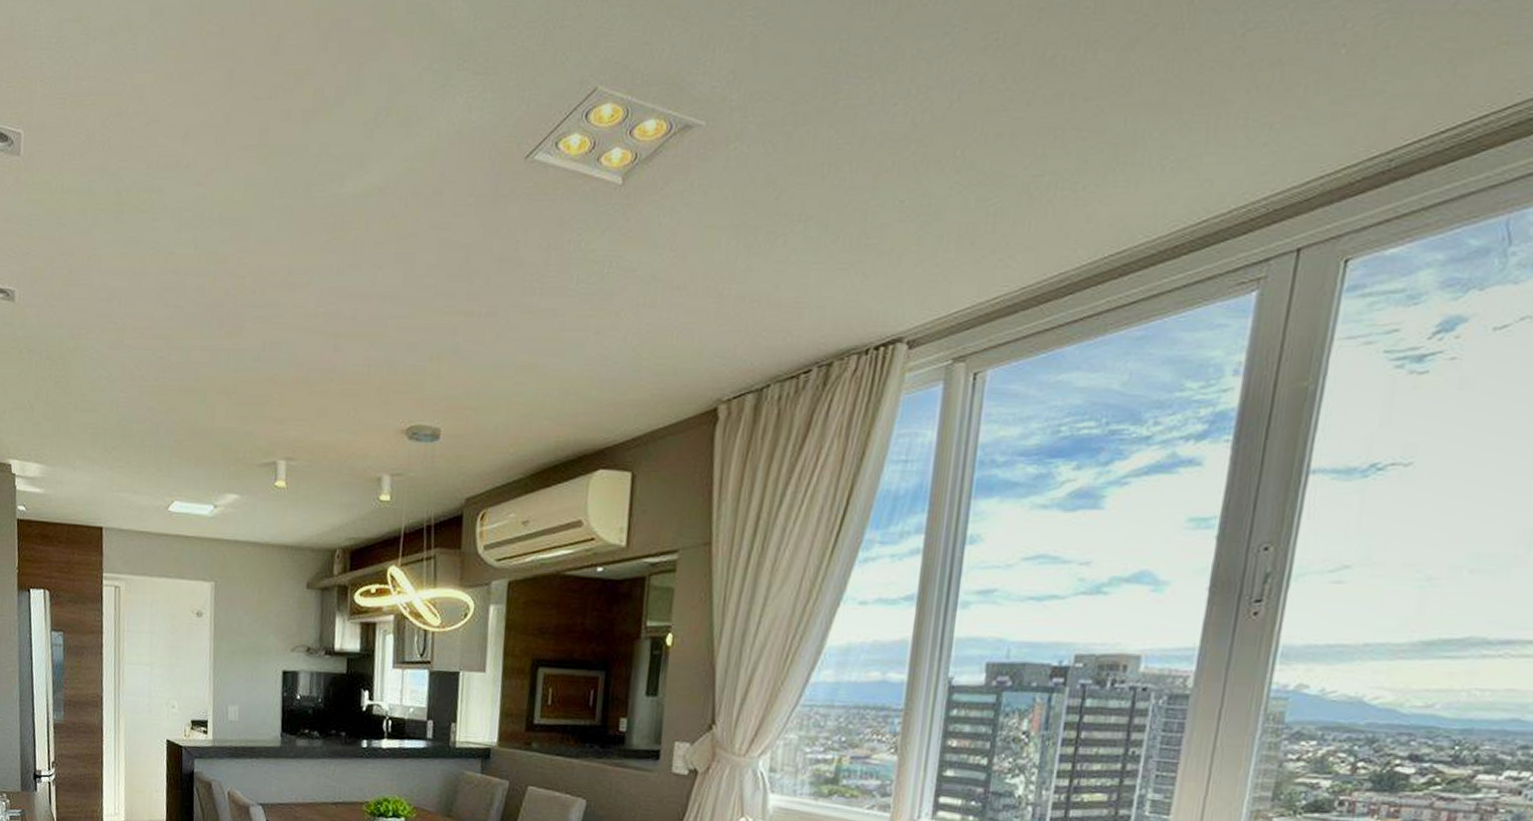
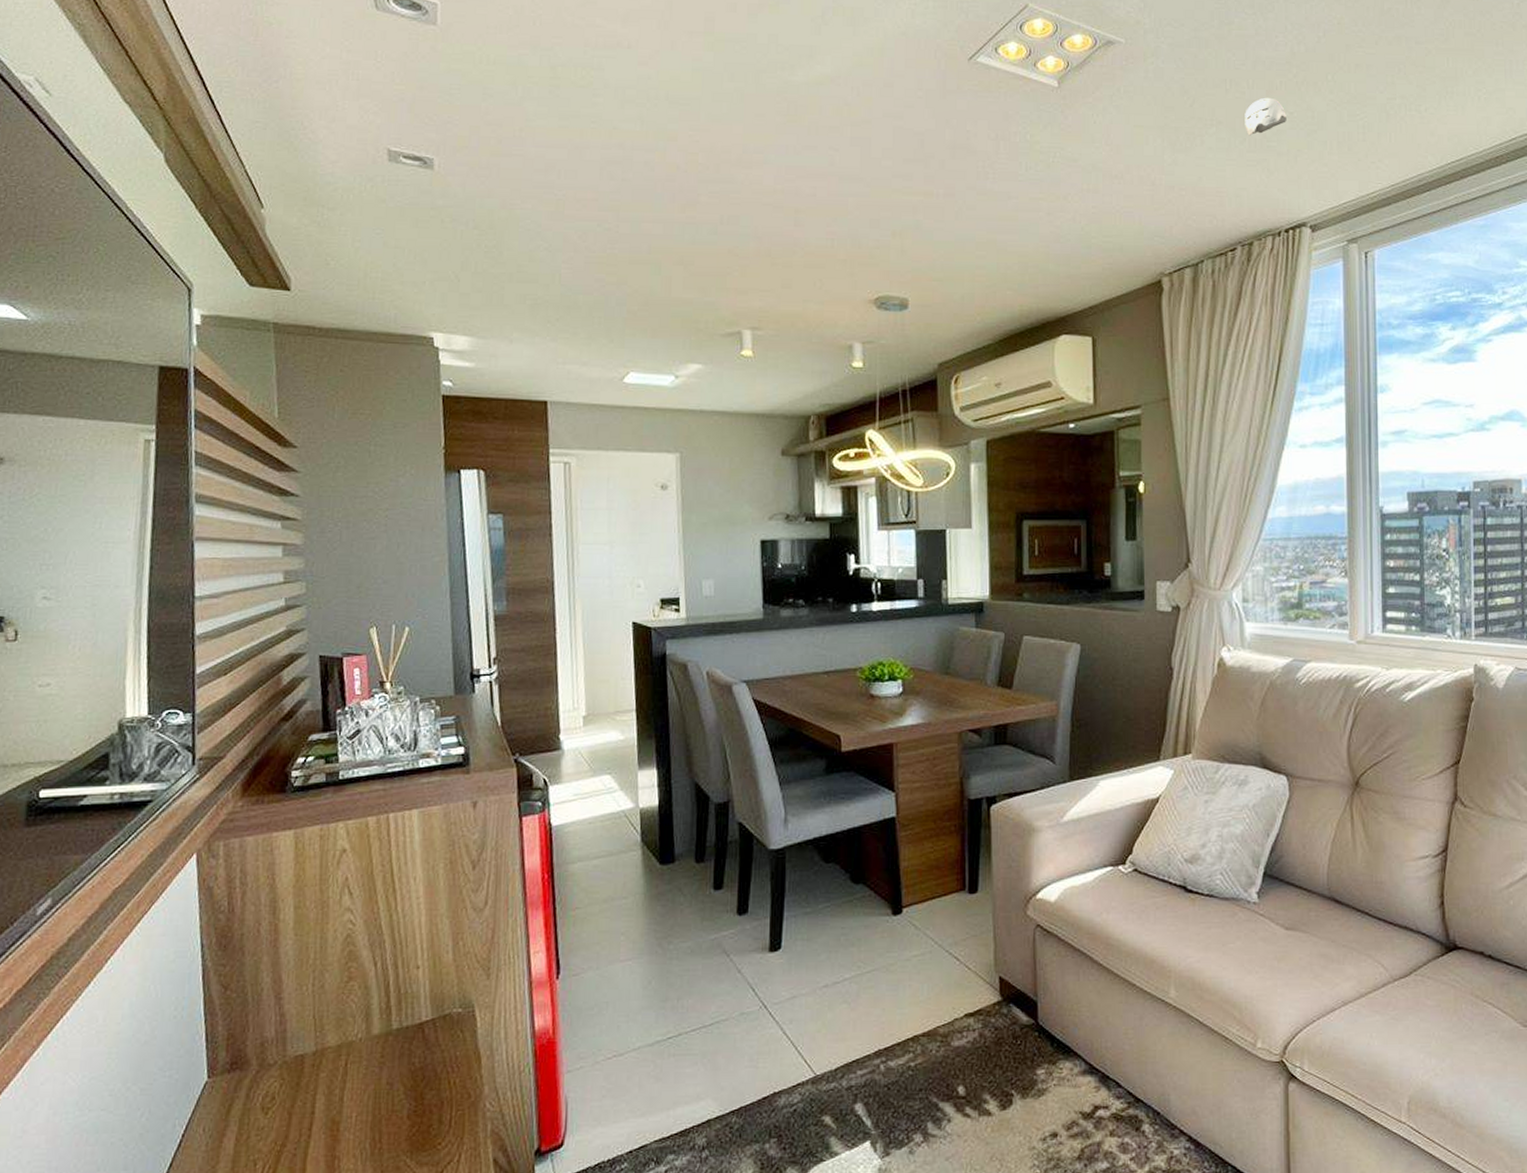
smoke detector: none [840,183,896,232] -> present [1245,97,1287,136]

